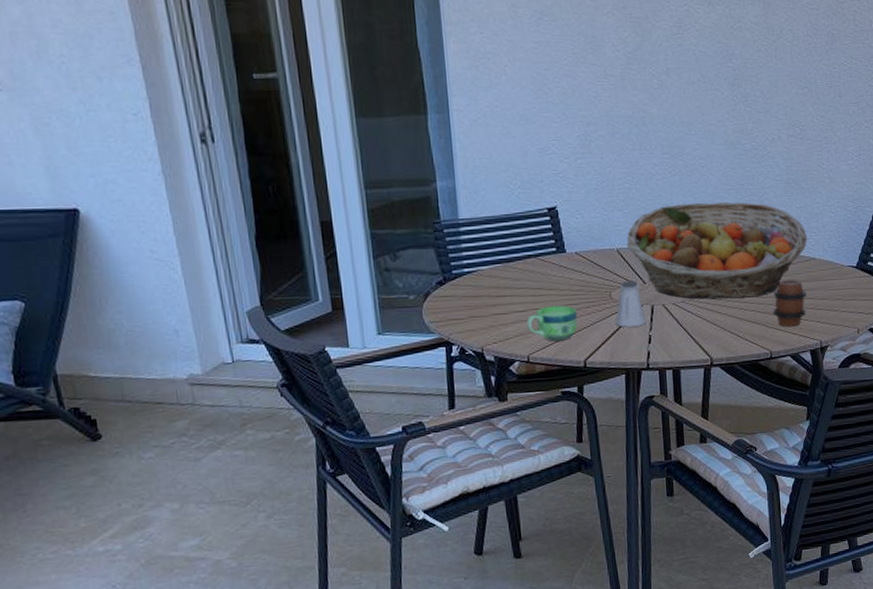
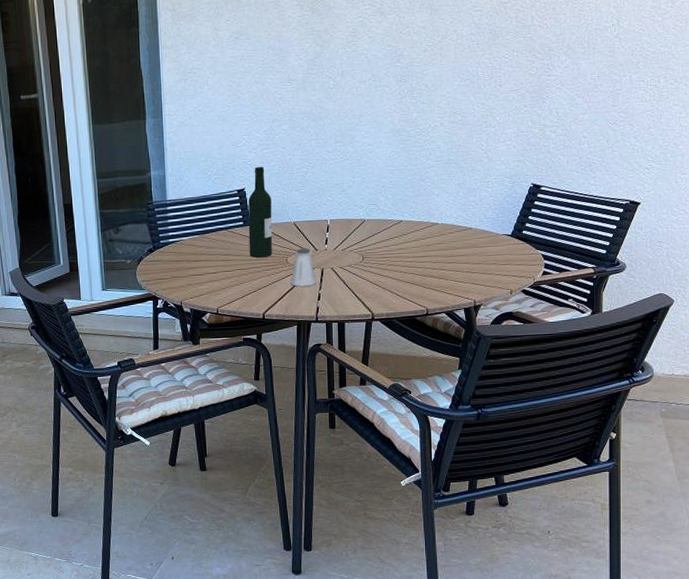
cup: present [526,306,578,341] -> none [217,268,259,297]
wine bottle: none [561,180,593,292] -> present [248,167,273,258]
fruit basket: present [626,201,807,299] -> none [302,181,464,264]
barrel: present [773,280,806,327] -> none [430,247,462,288]

